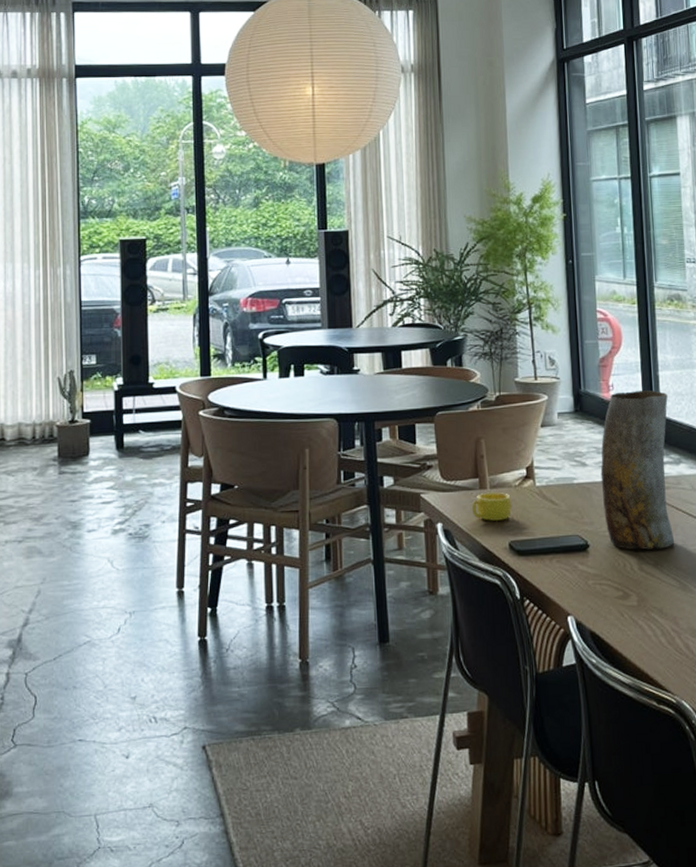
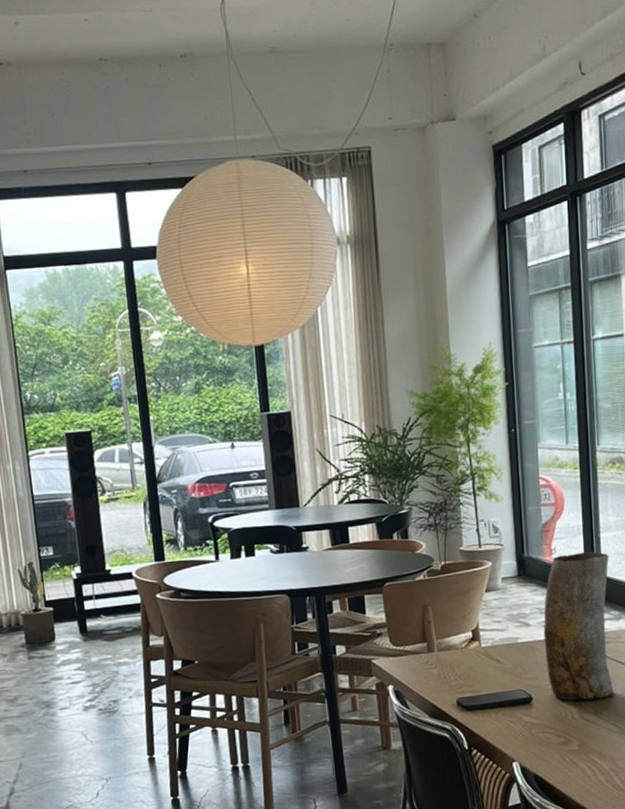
cup: present [472,492,512,522] -> none [421,654,459,682]

